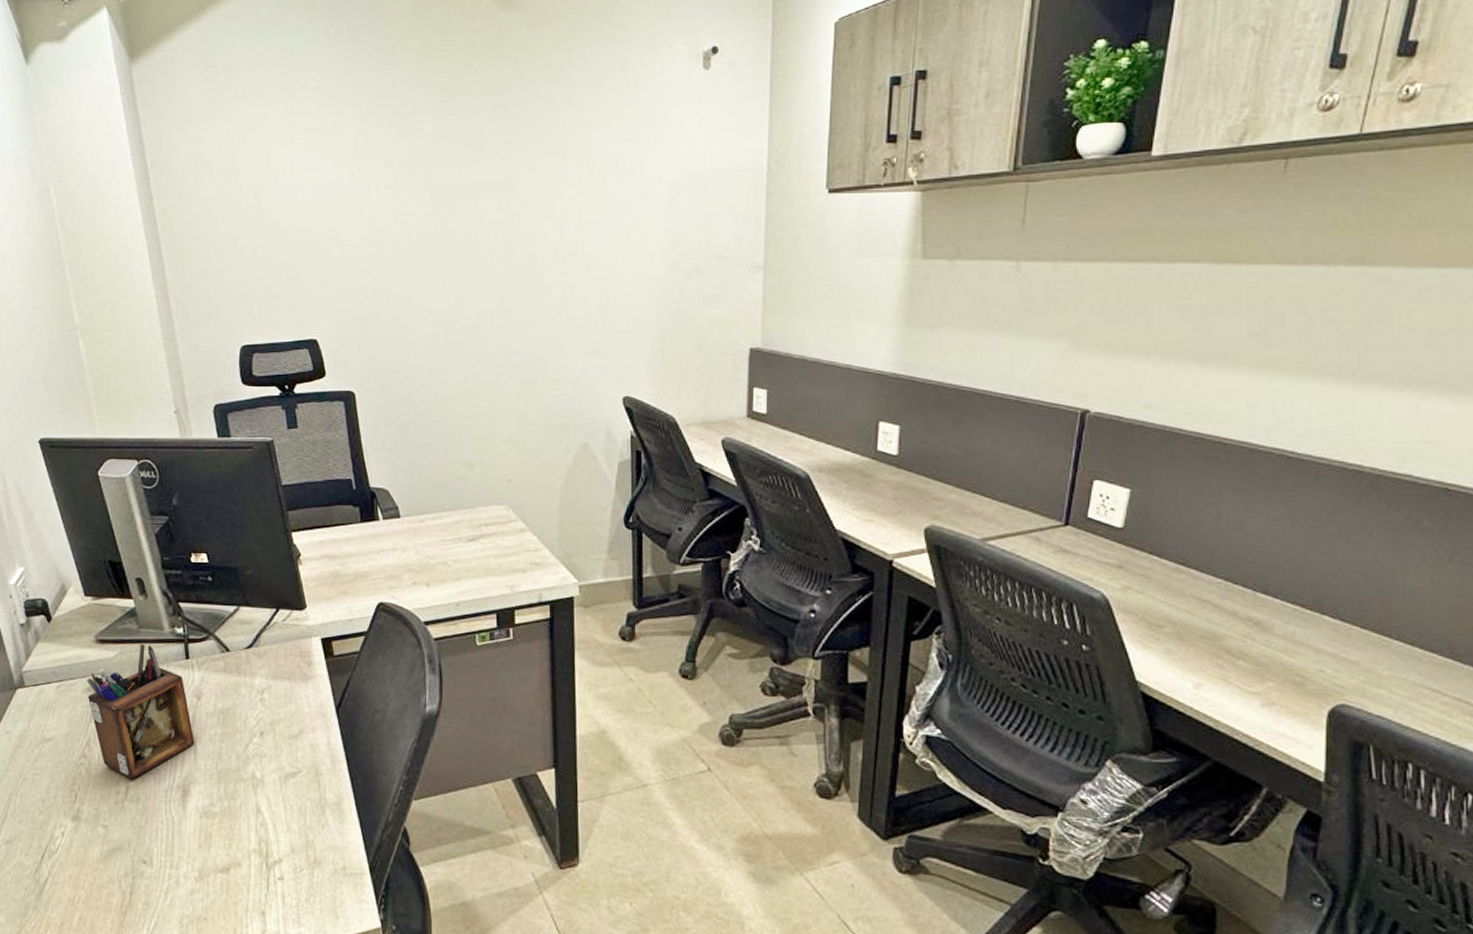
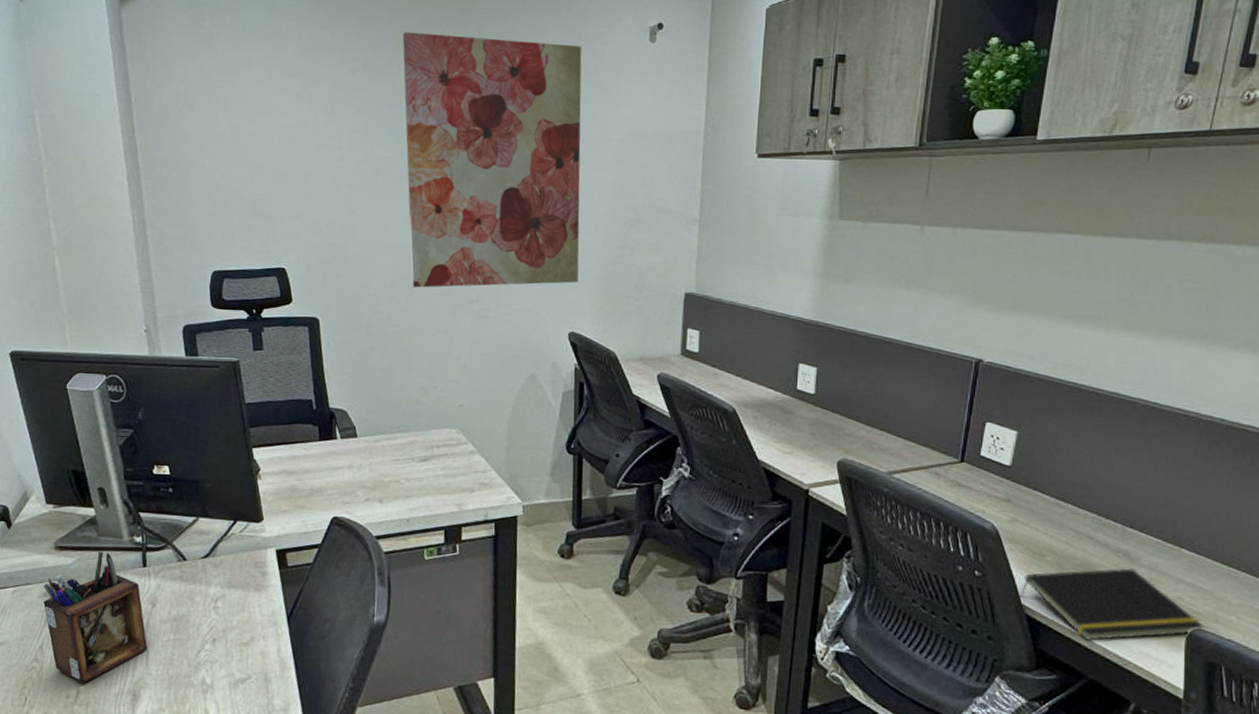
wall art: none [431,73,632,355] -> present [402,32,582,288]
notepad: none [1134,638,1350,719] -> present [1020,568,1205,641]

